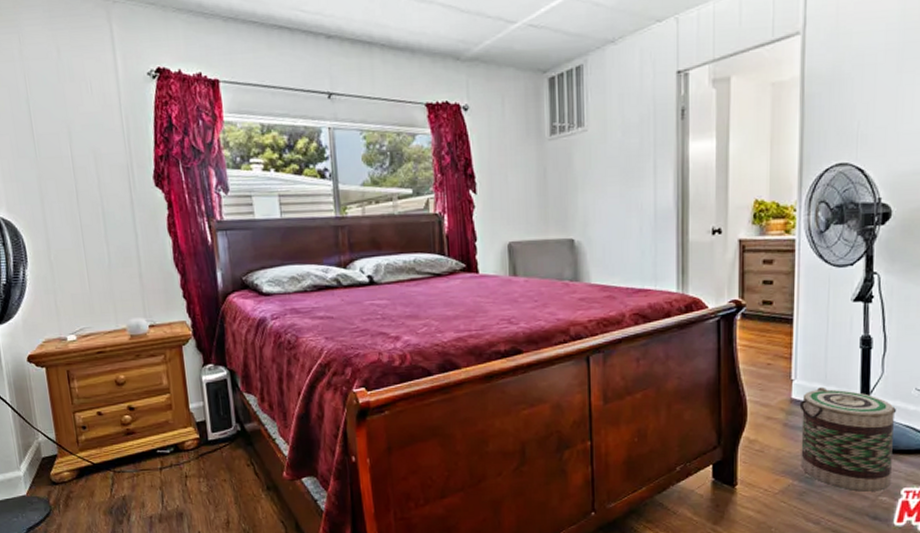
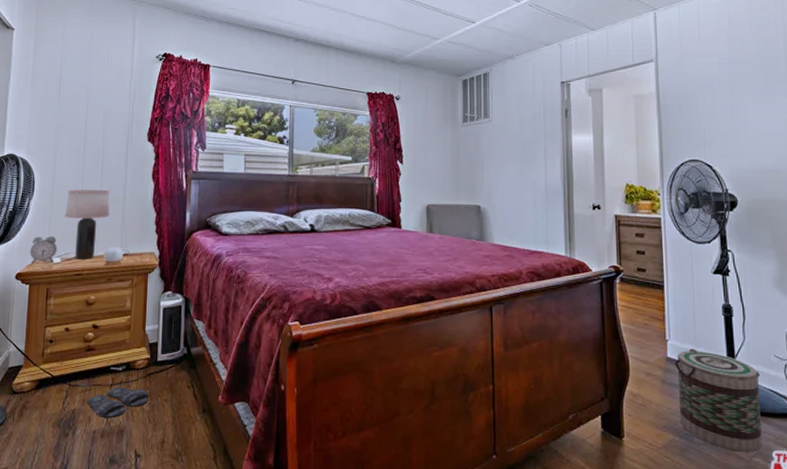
alarm clock: none [37,310,70,344] -> present [30,236,57,264]
table lamp: none [68,250,125,335] -> present [64,189,110,259]
slippers: none [137,469,205,502] -> present [87,386,148,418]

